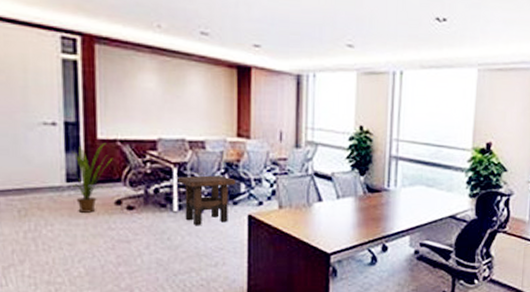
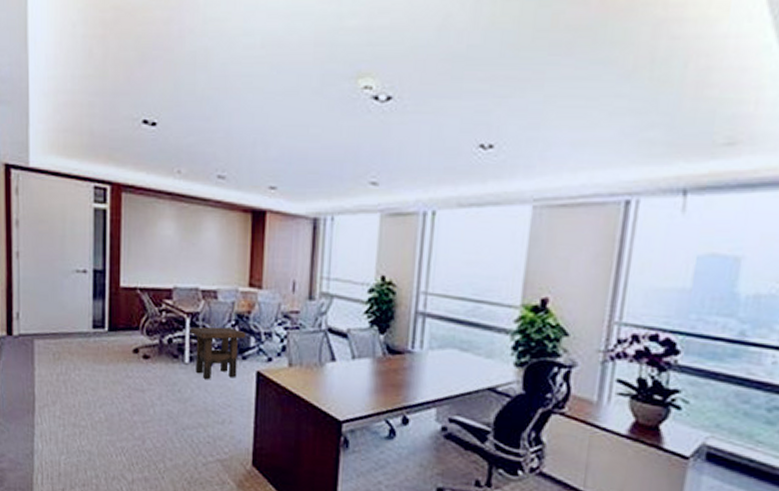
house plant: present [70,142,113,213] -> none [97,290,133,360]

